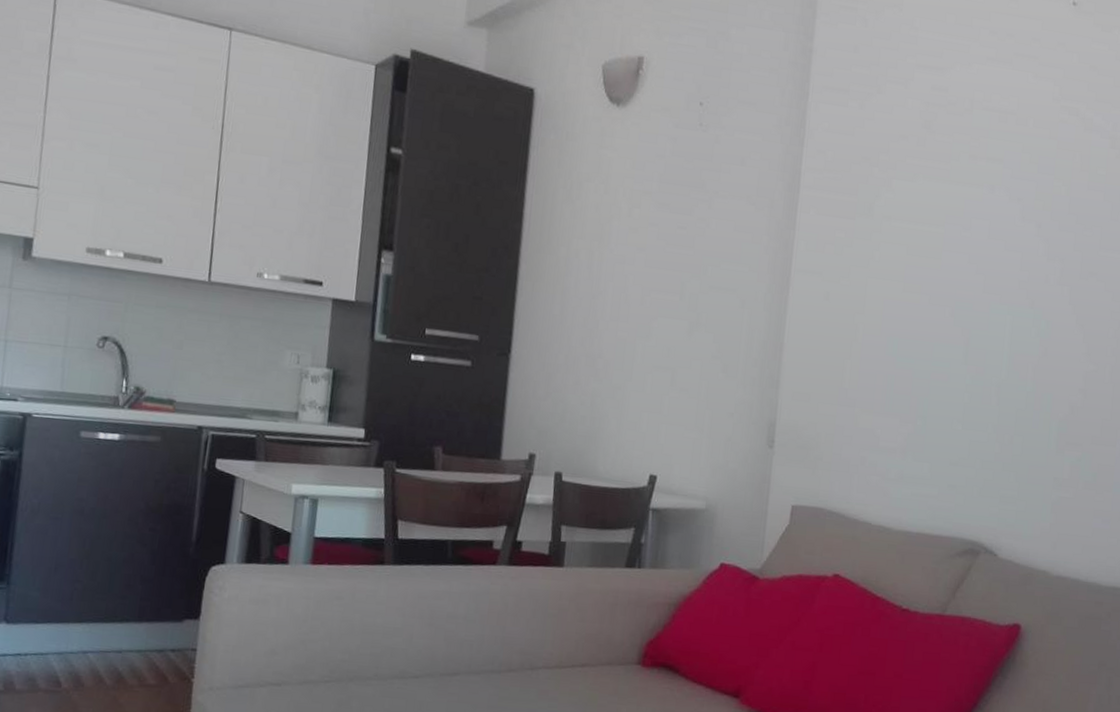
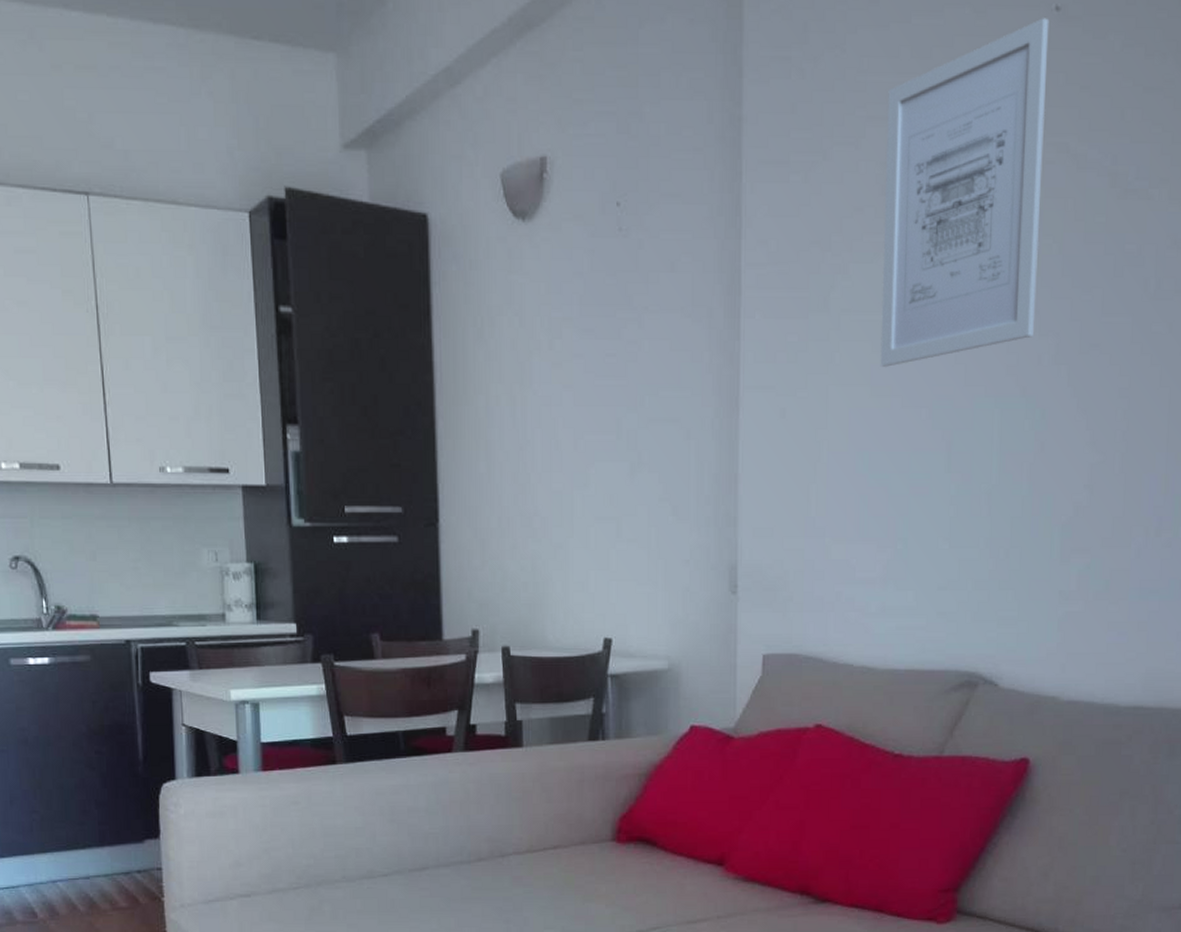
wall art: none [913,9,1068,269] -> present [880,18,1049,367]

